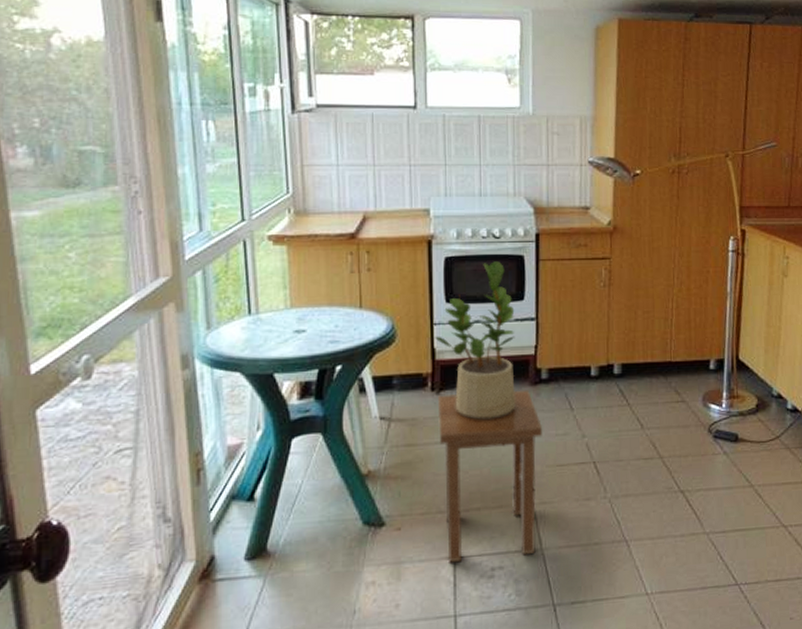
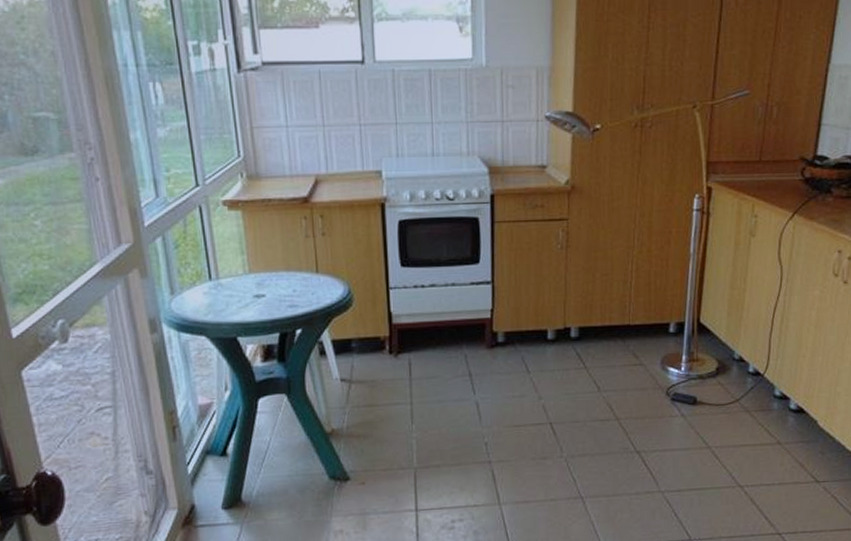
potted plant: present [435,261,516,419] -> none [391,224,473,381]
stool: present [438,390,543,563] -> none [396,353,500,515]

